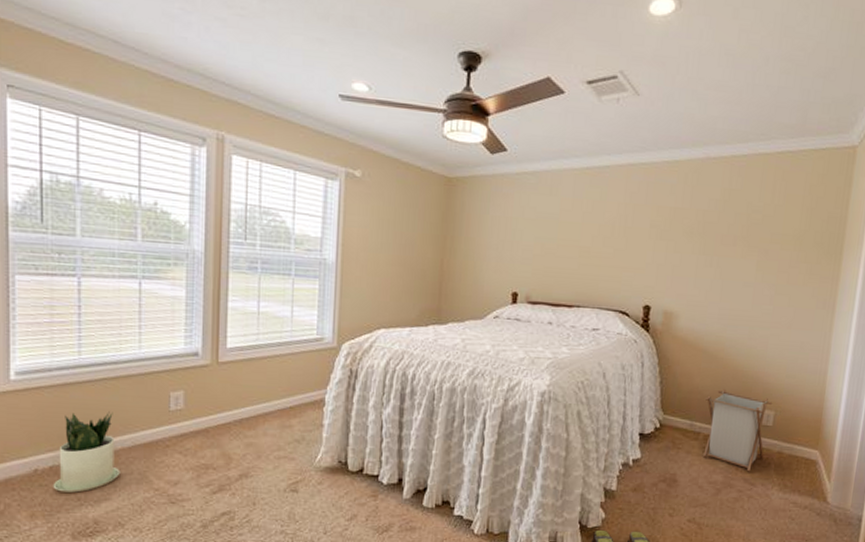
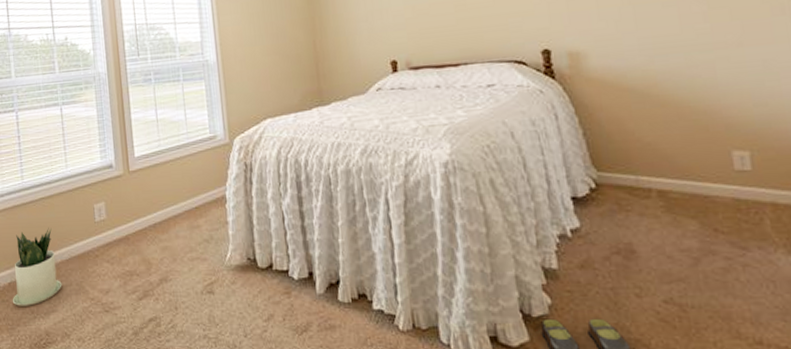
laundry basket: present [703,389,773,472] -> none [648,132,751,233]

